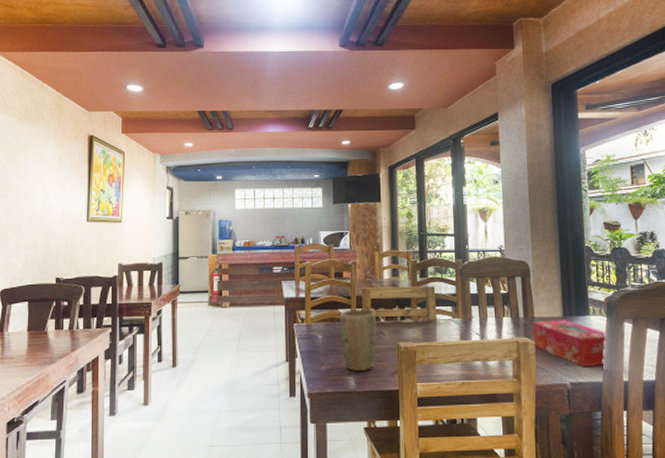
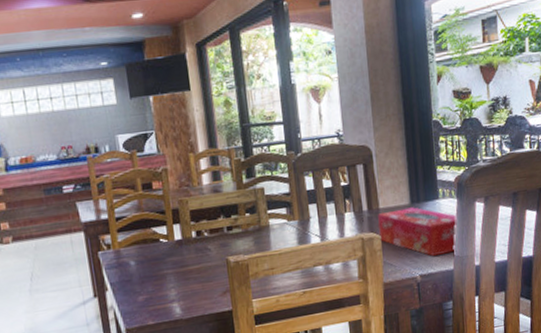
plant pot: present [339,308,378,371] -> none [153,223,203,297]

